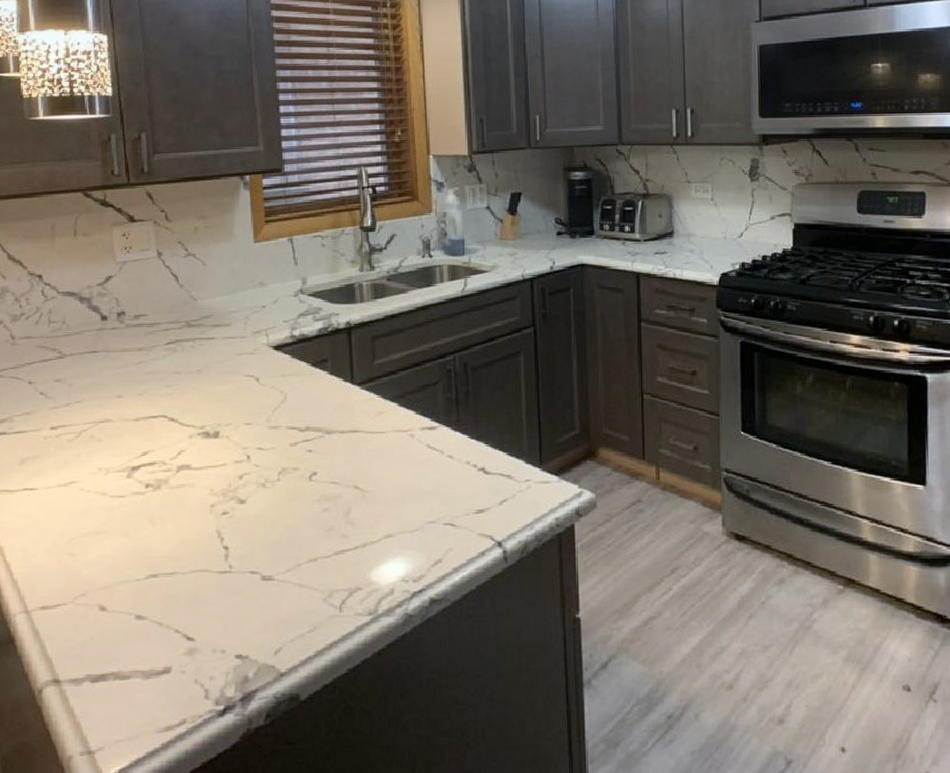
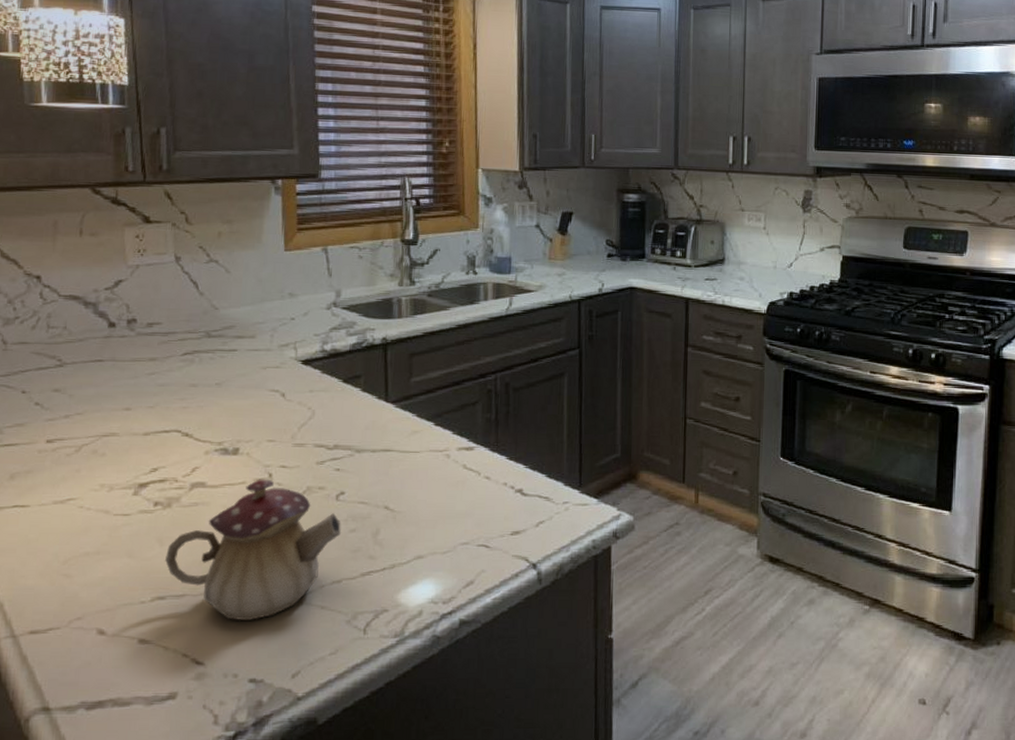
teapot: none [157,461,316,599] -> present [165,479,342,621]

